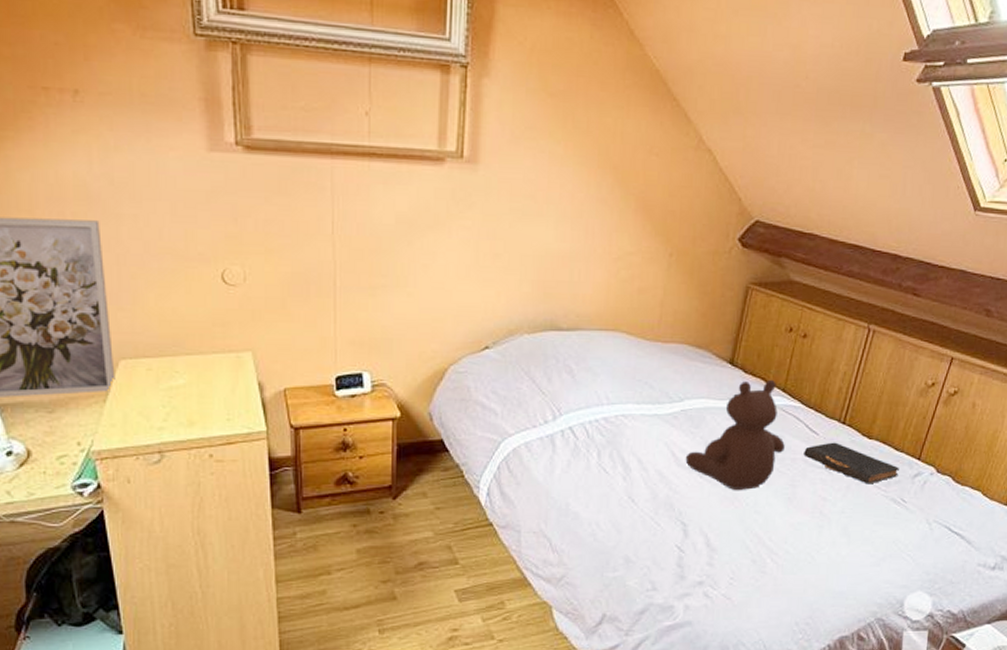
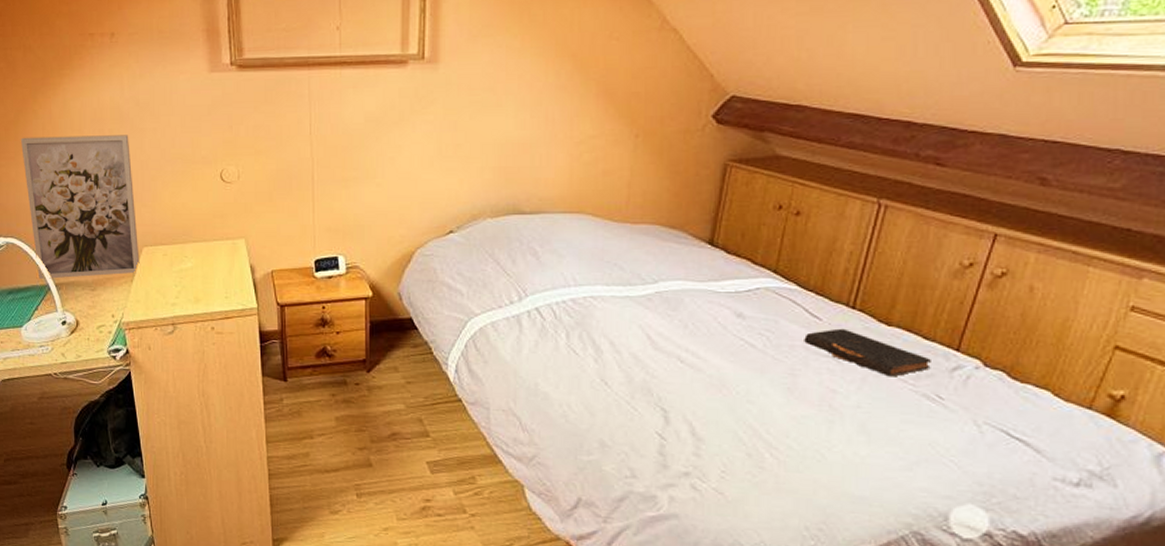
teddy bear: present [685,379,785,490] -> none [662,260,780,377]

